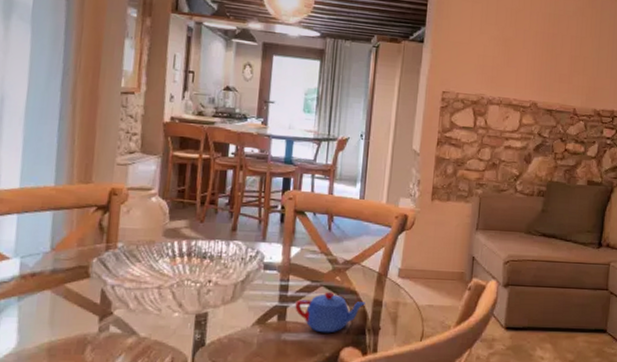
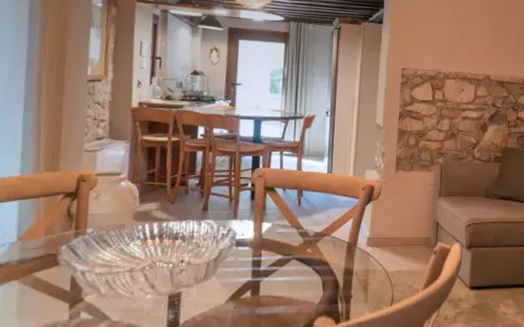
teapot: present [295,292,365,333] -> none [268,264,336,305]

